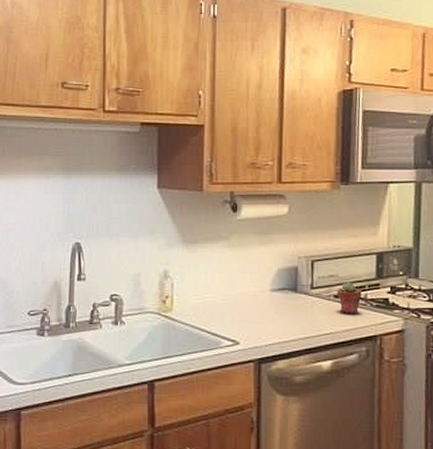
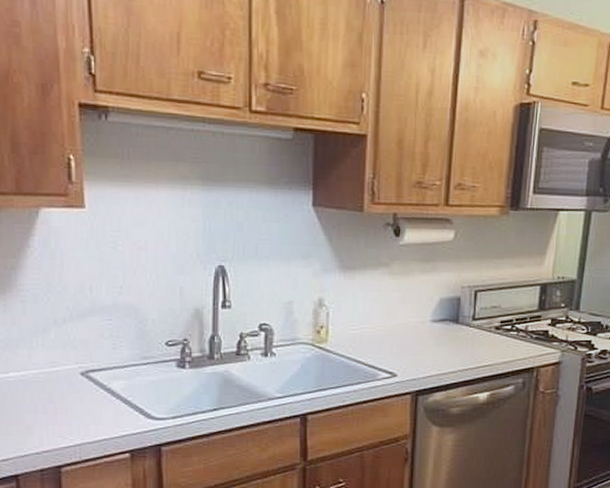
potted succulent: present [338,281,362,315] -> none [499,313,523,347]

